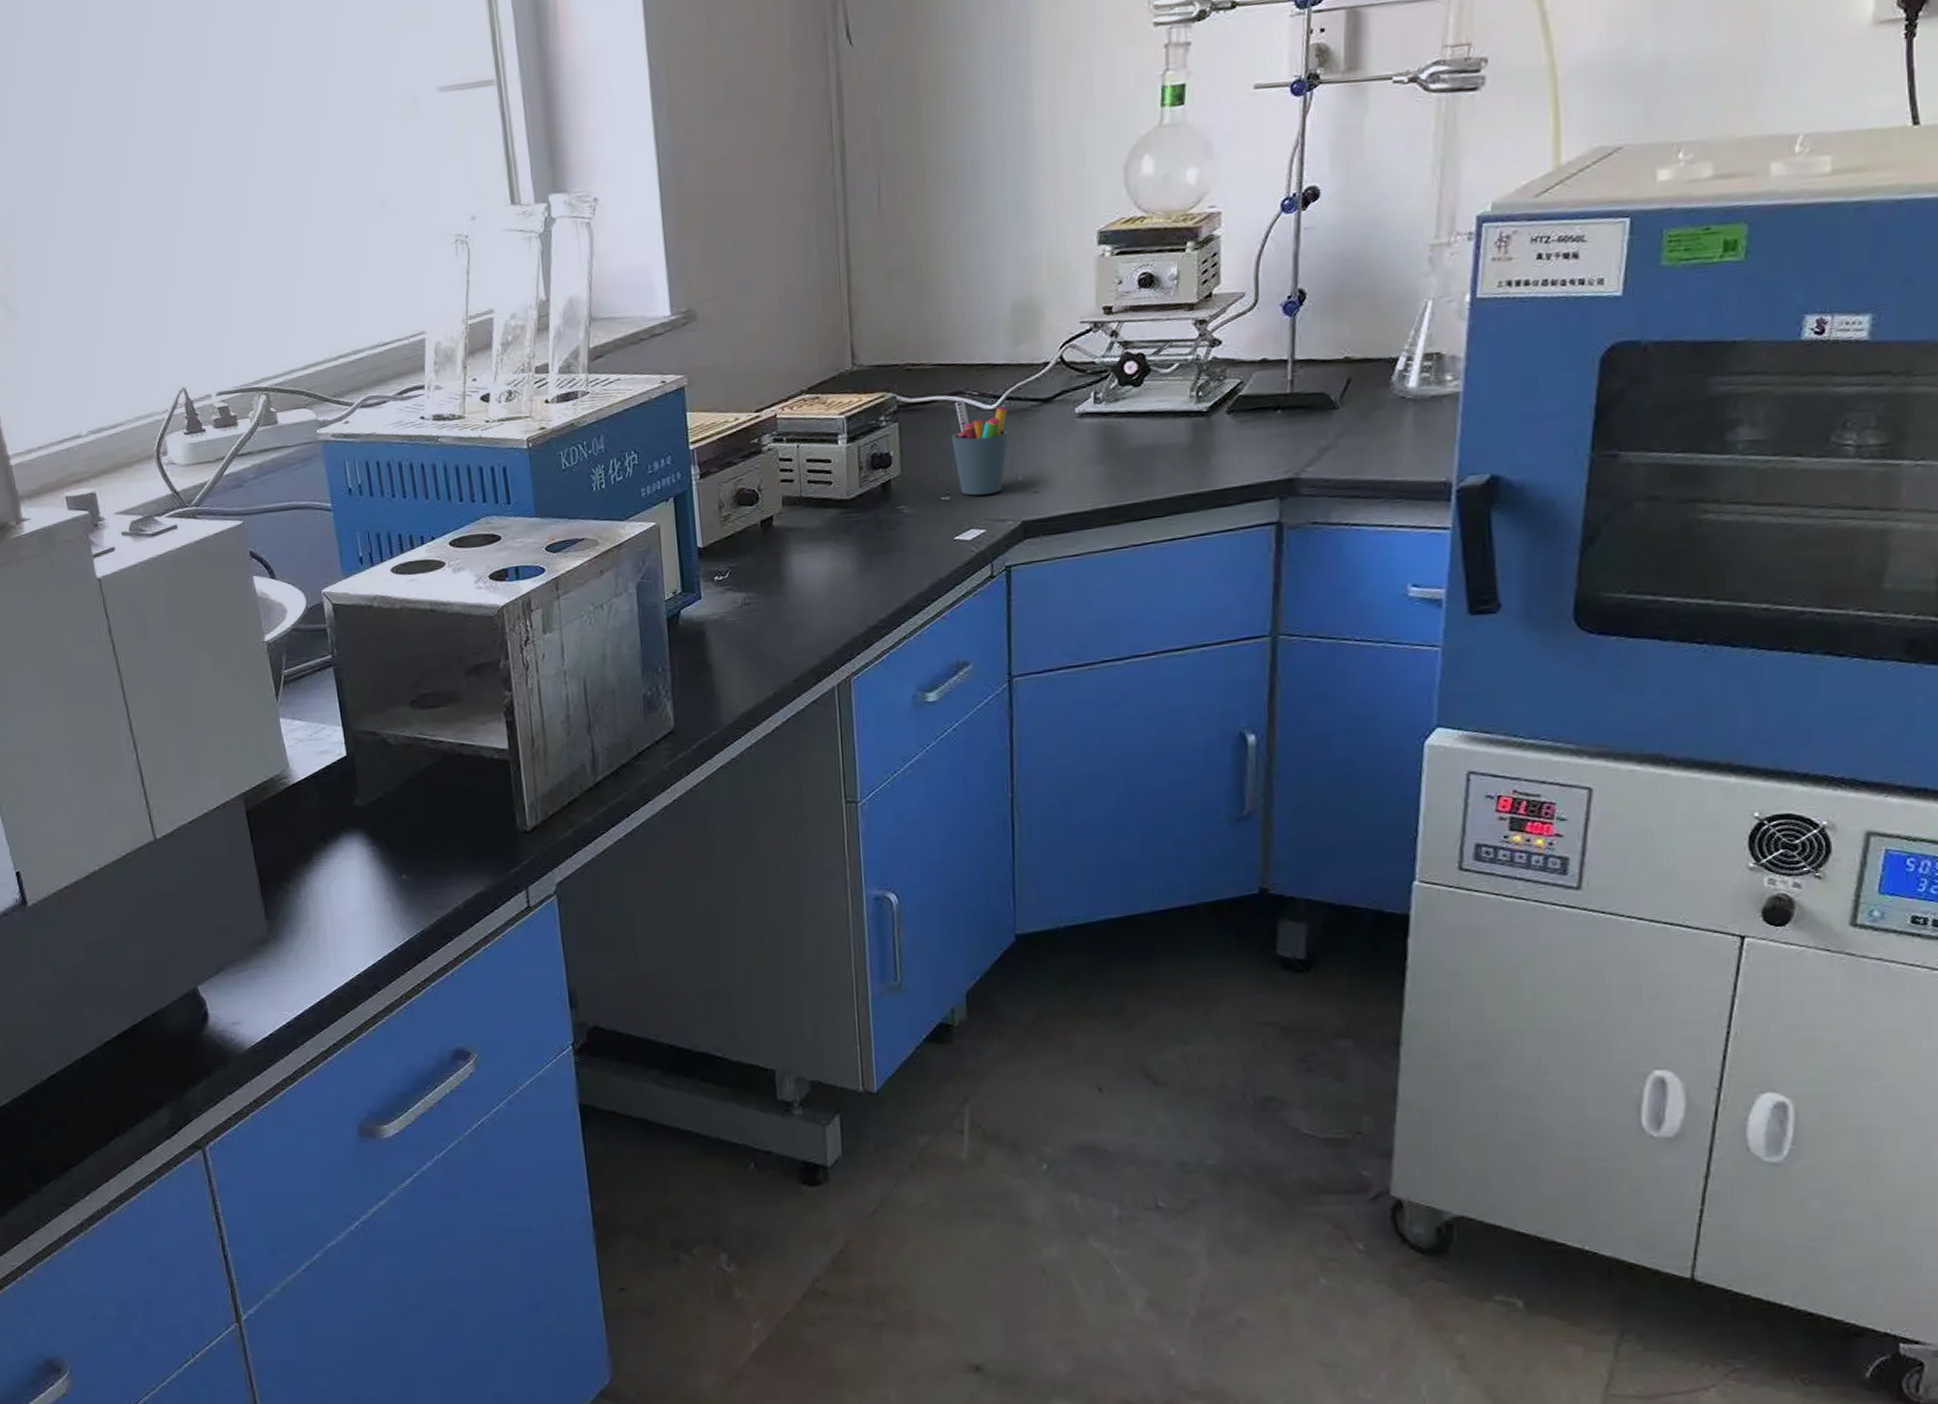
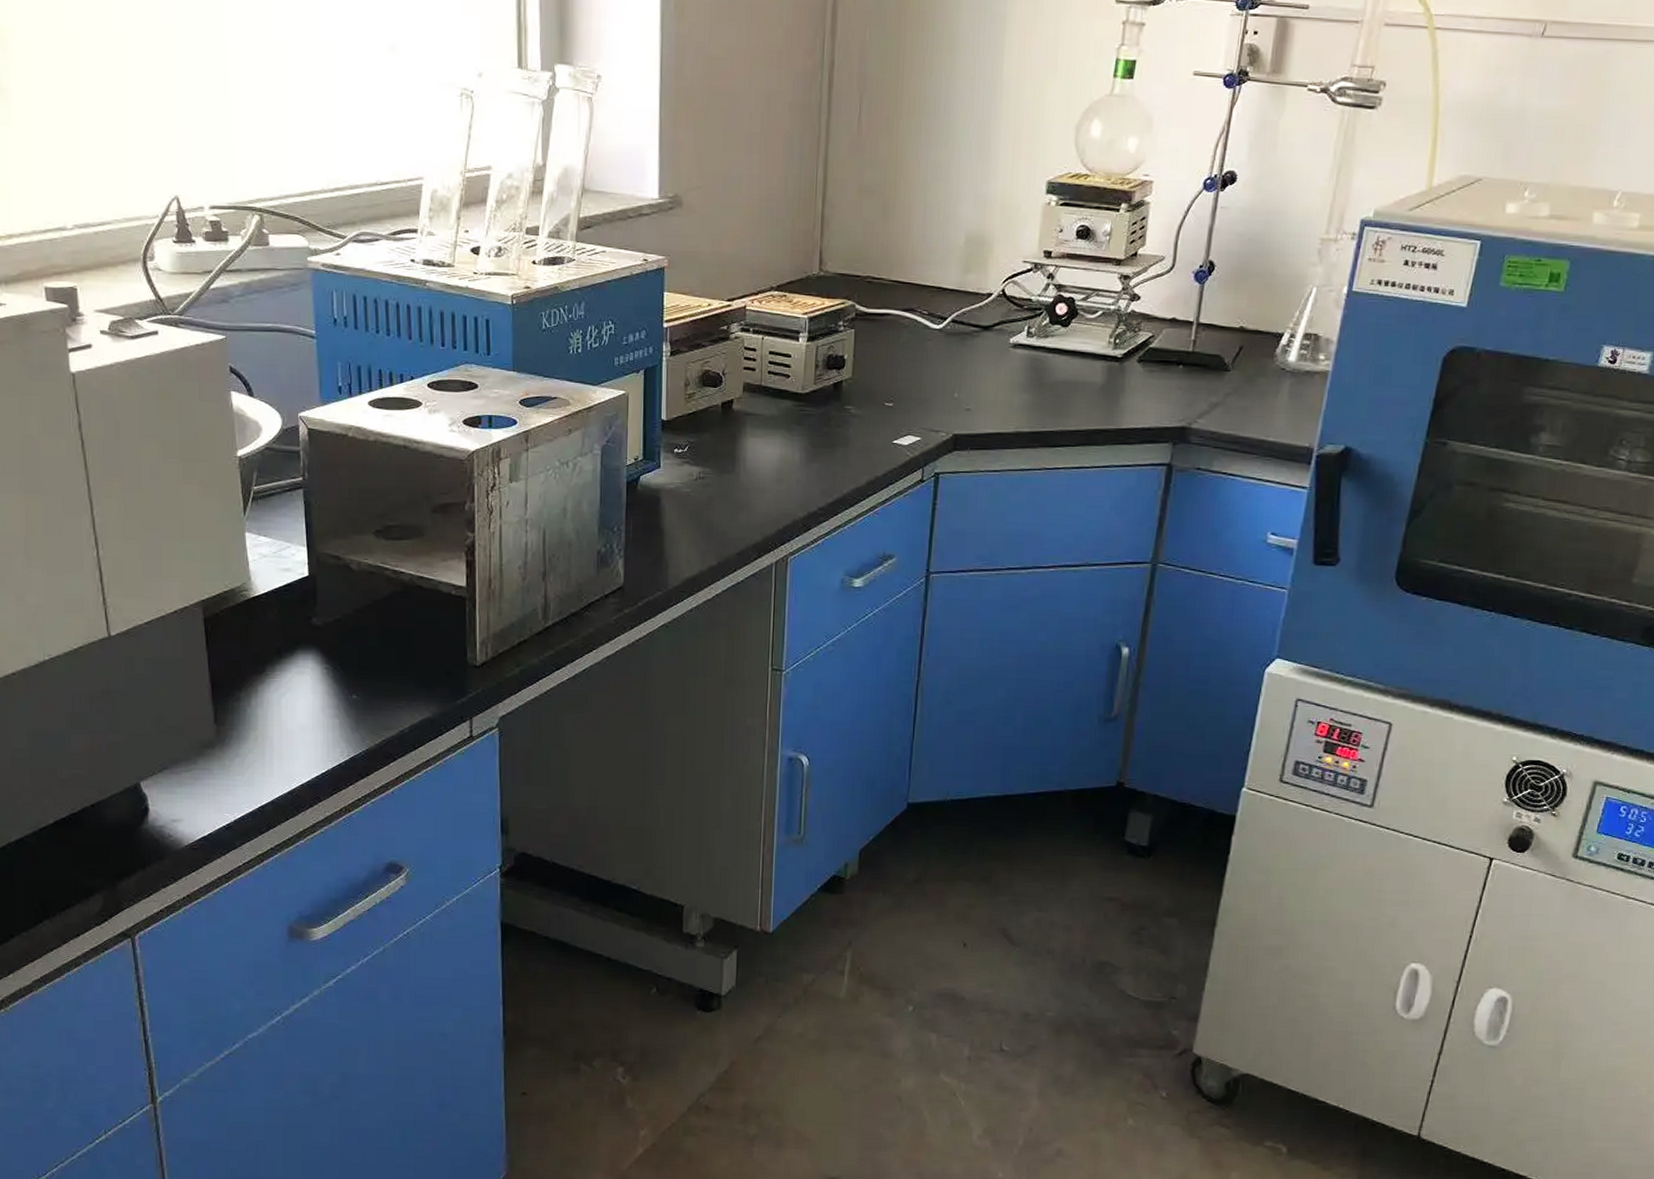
pen holder: present [951,400,1009,496] -> none [900,317,952,406]

